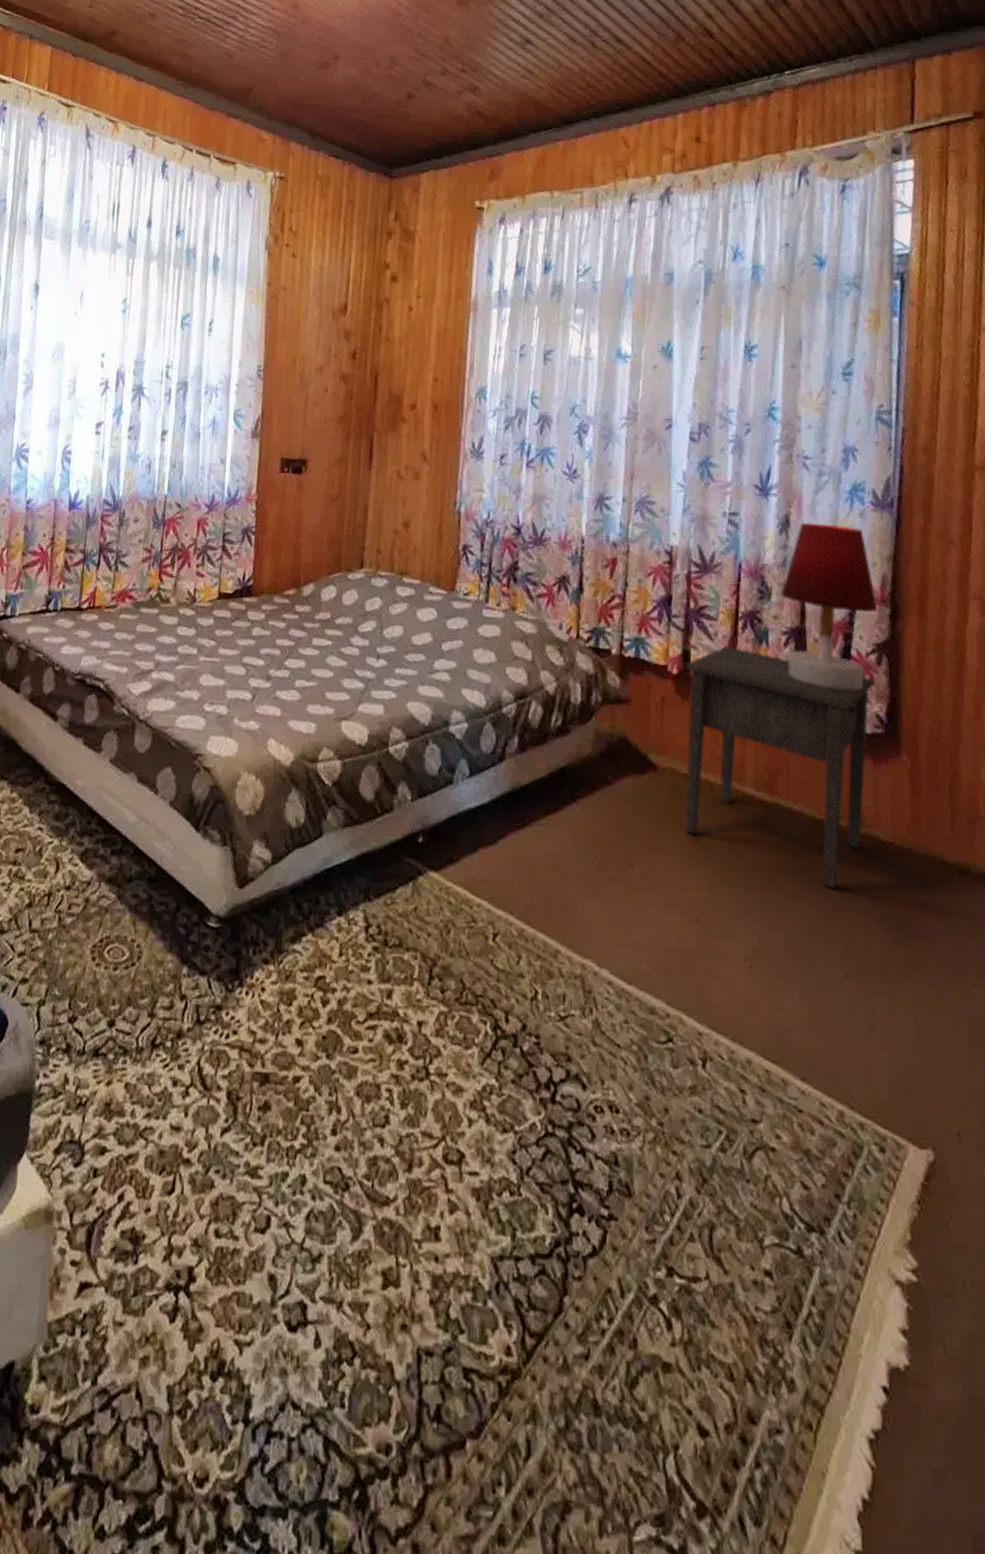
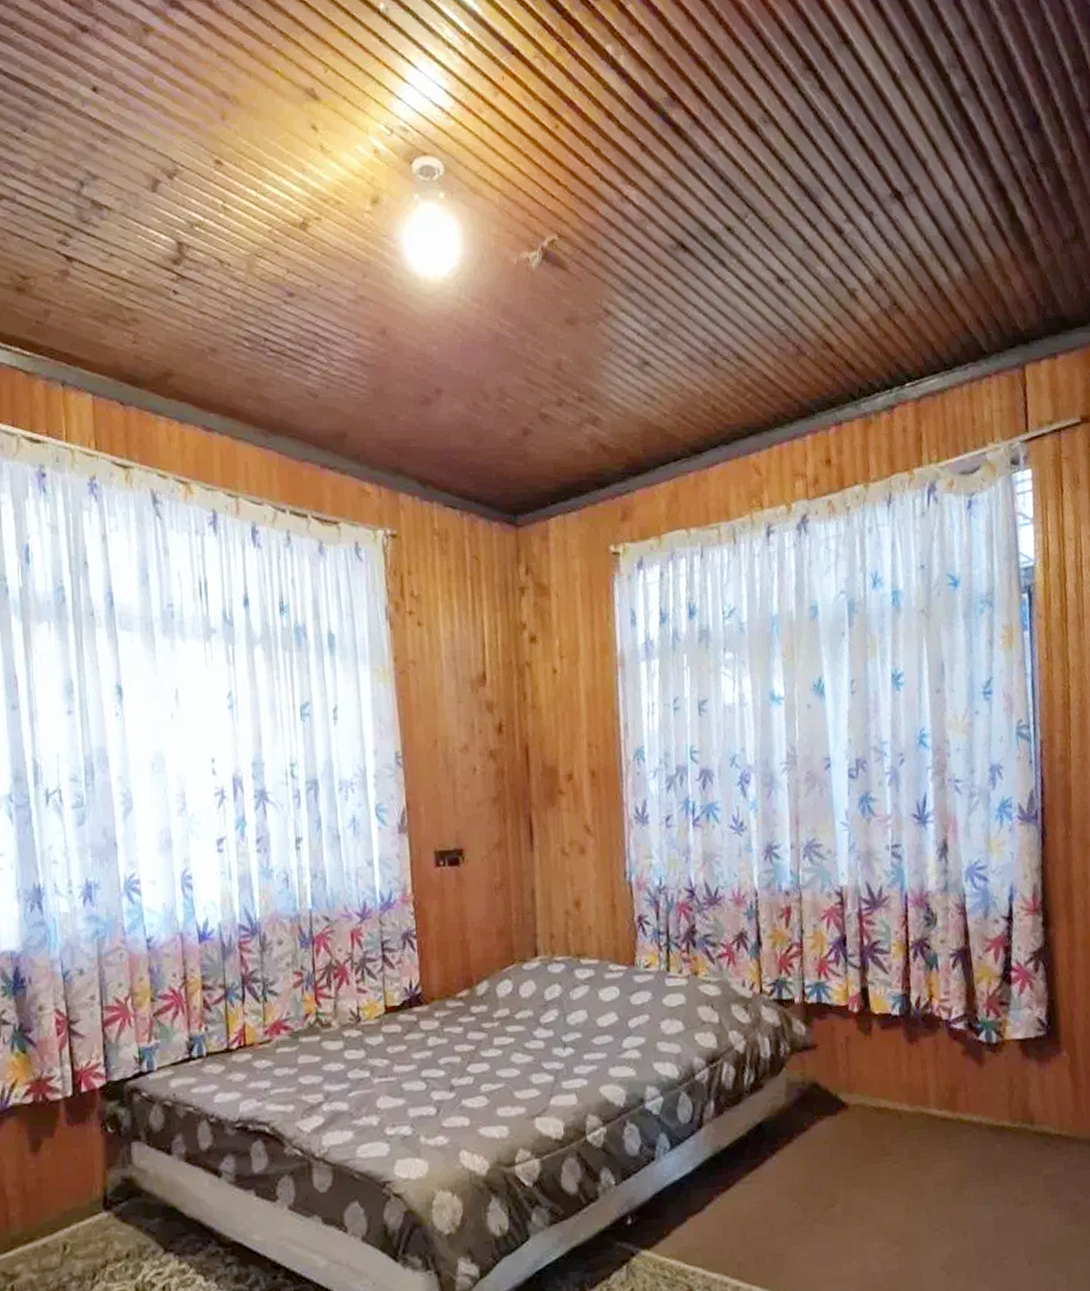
nightstand: present [684,646,875,889] -> none [864,977,1034,1187]
table lamp: present [781,522,878,692] -> none [945,842,1032,1002]

